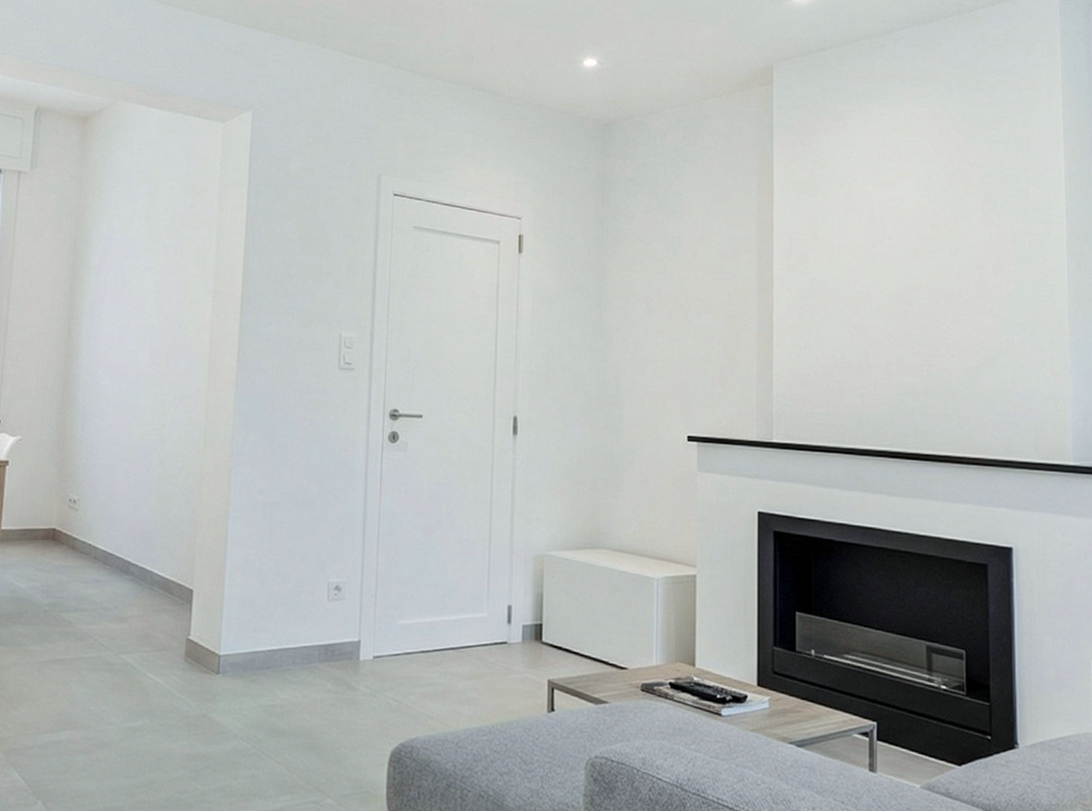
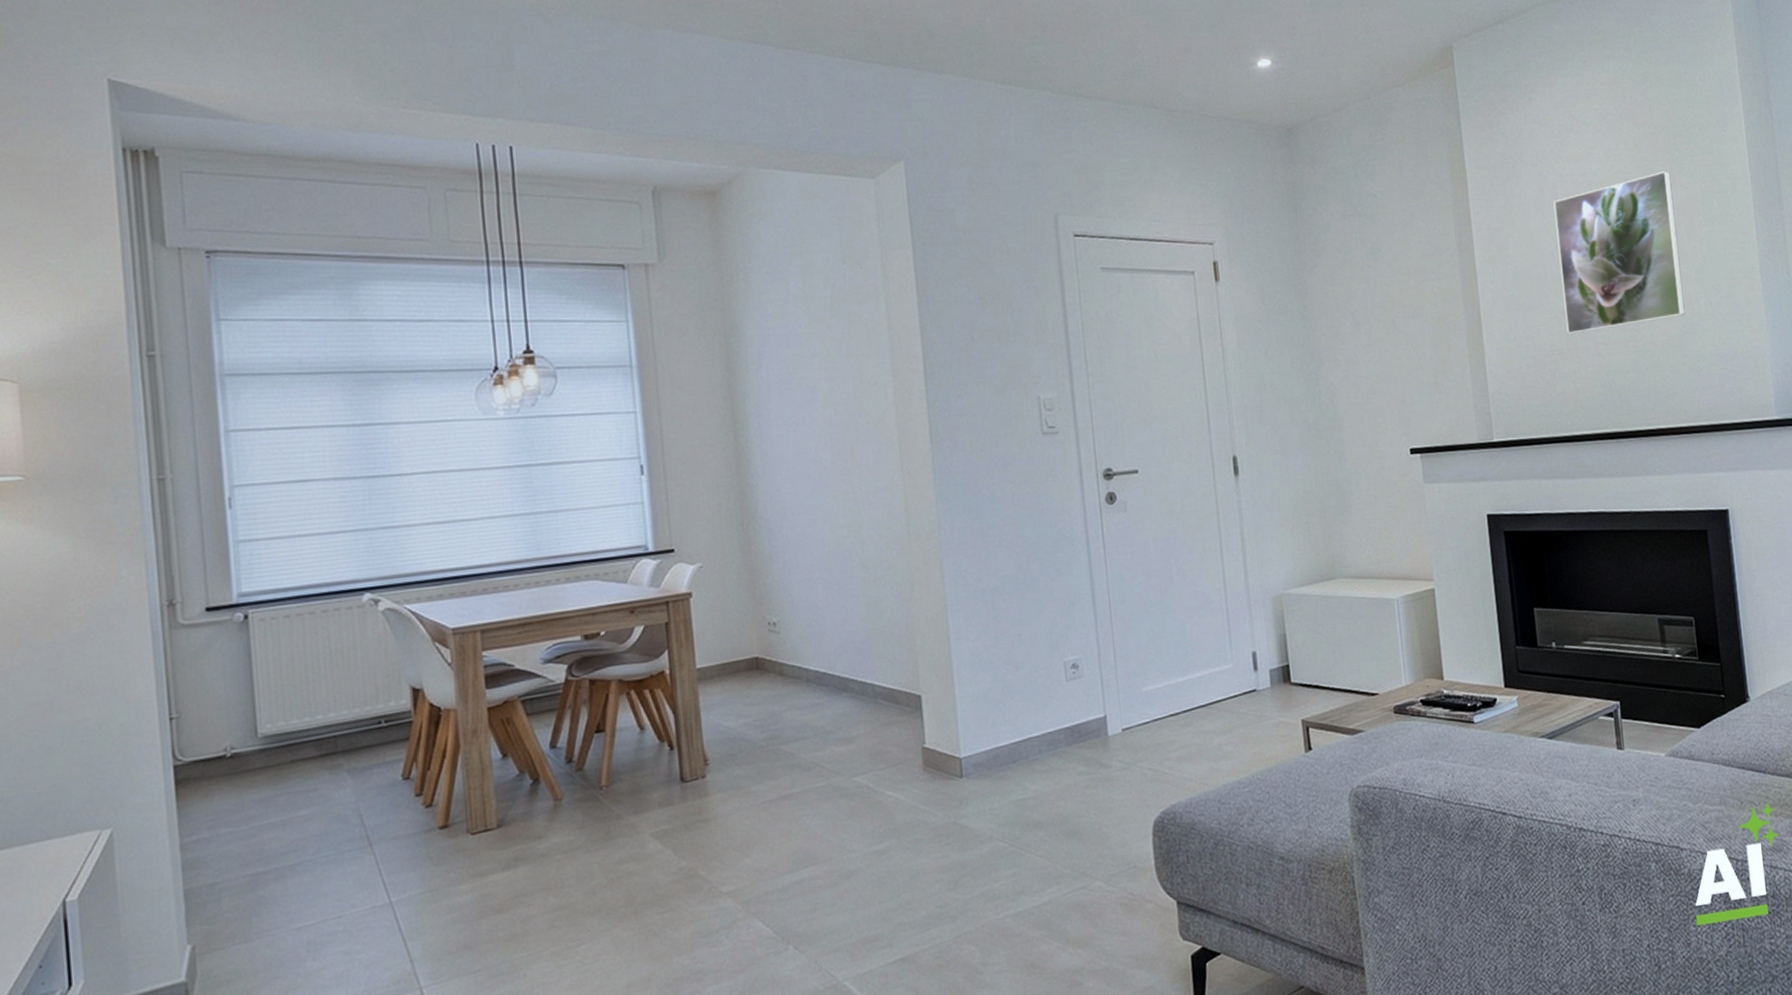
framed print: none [858,207,985,351] -> present [1553,171,1686,335]

